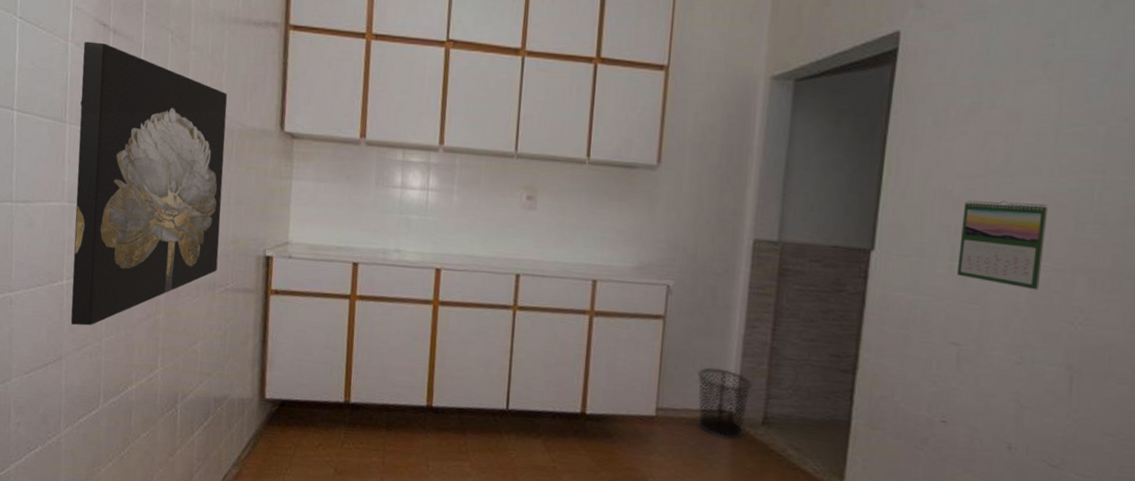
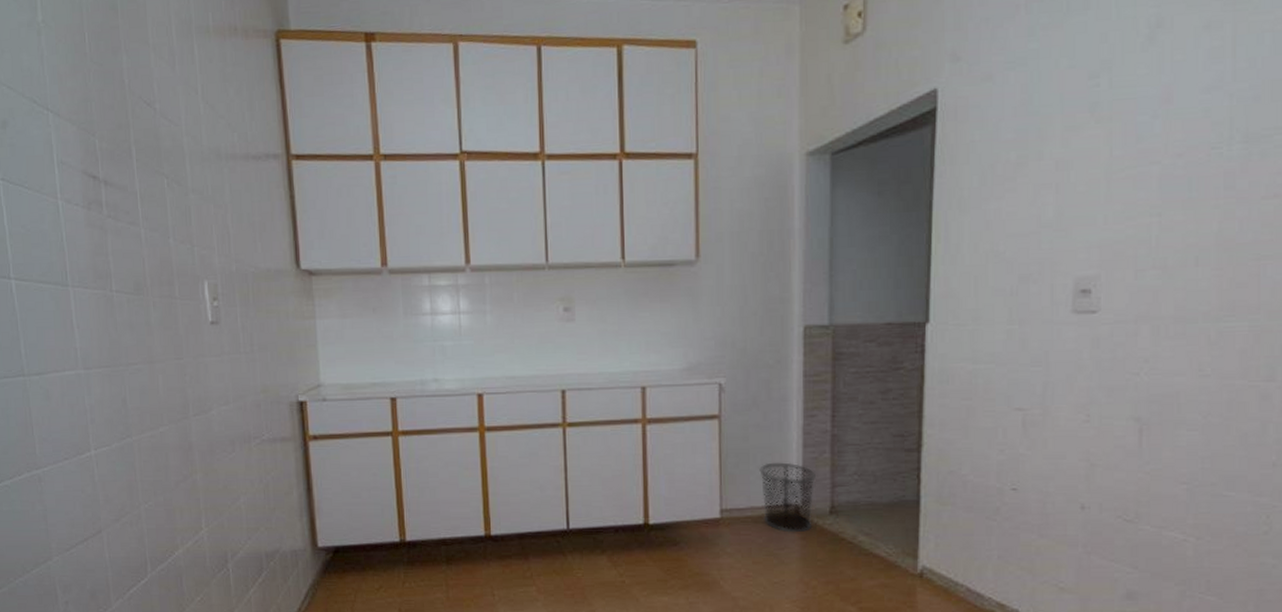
wall art: present [70,41,228,326] -> none [75,196,250,496]
calendar: present [956,200,1049,290] -> none [1015,254,1106,345]

